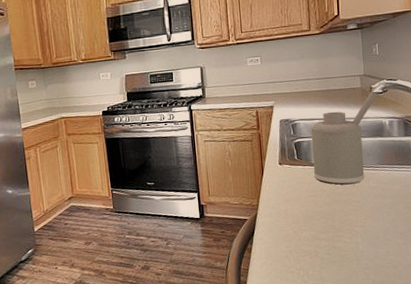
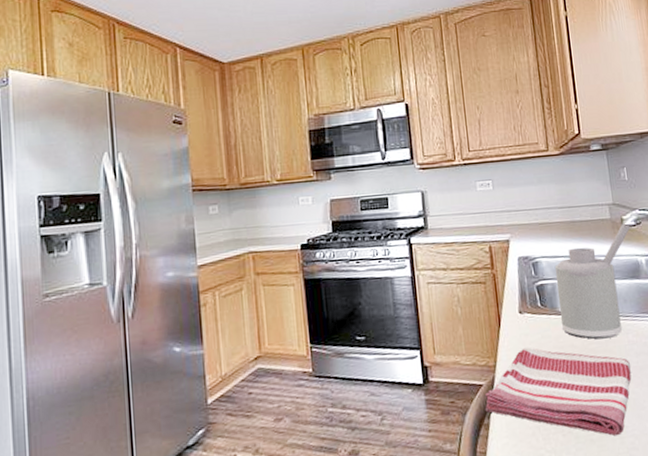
dish towel: none [248,191,370,259] -> present [484,347,632,437]

